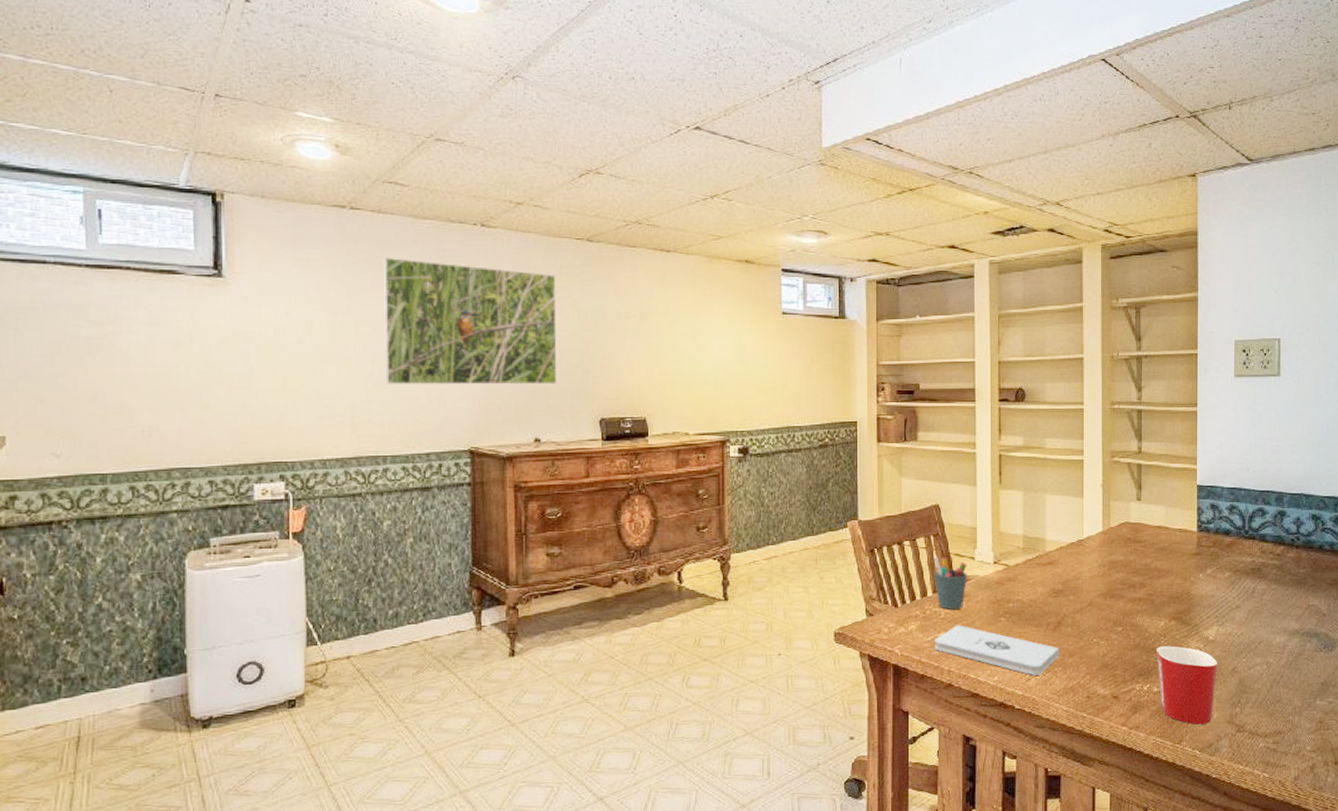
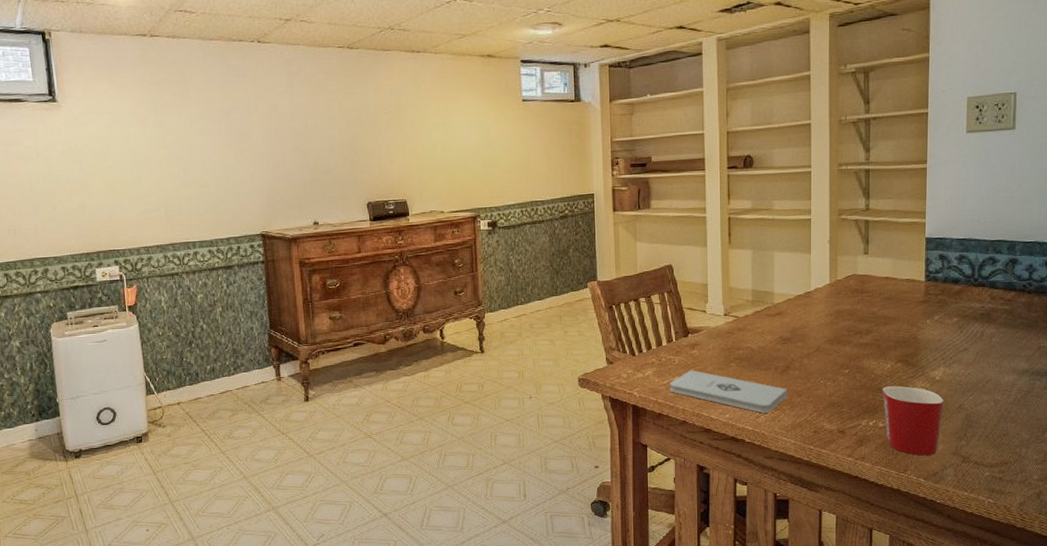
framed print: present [384,258,557,385] -> none [180,75,330,182]
pen holder: present [934,557,967,610] -> none [667,311,699,357]

